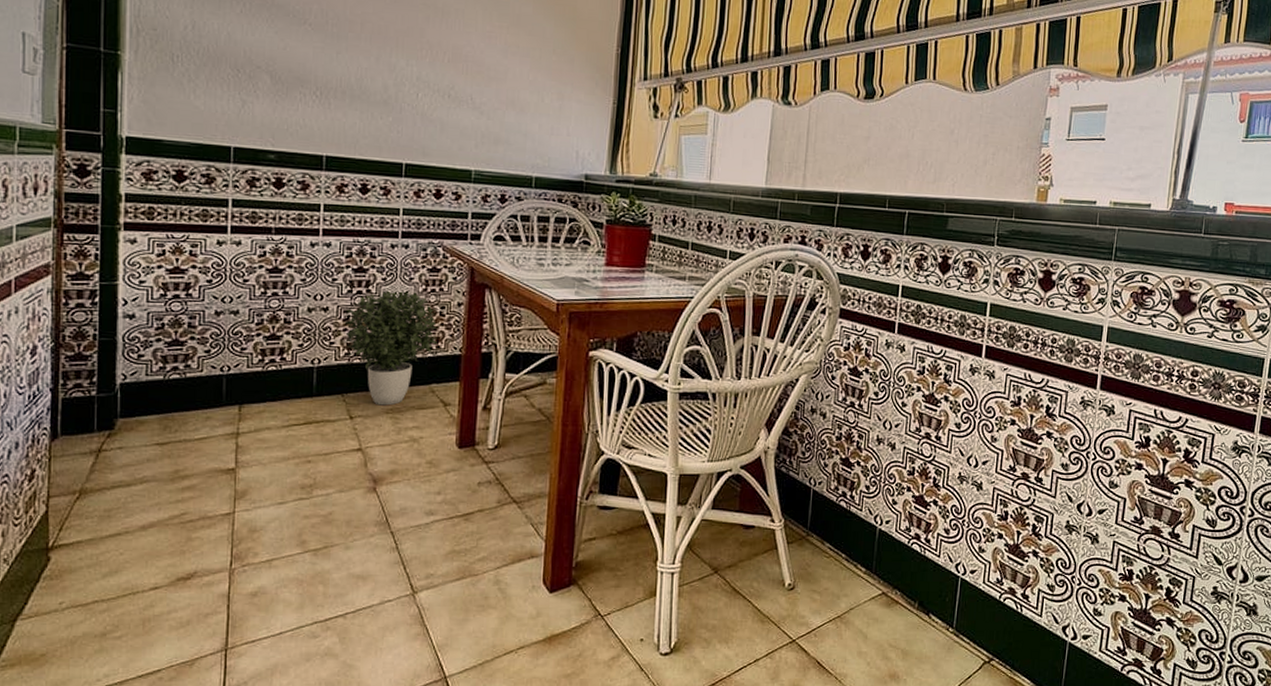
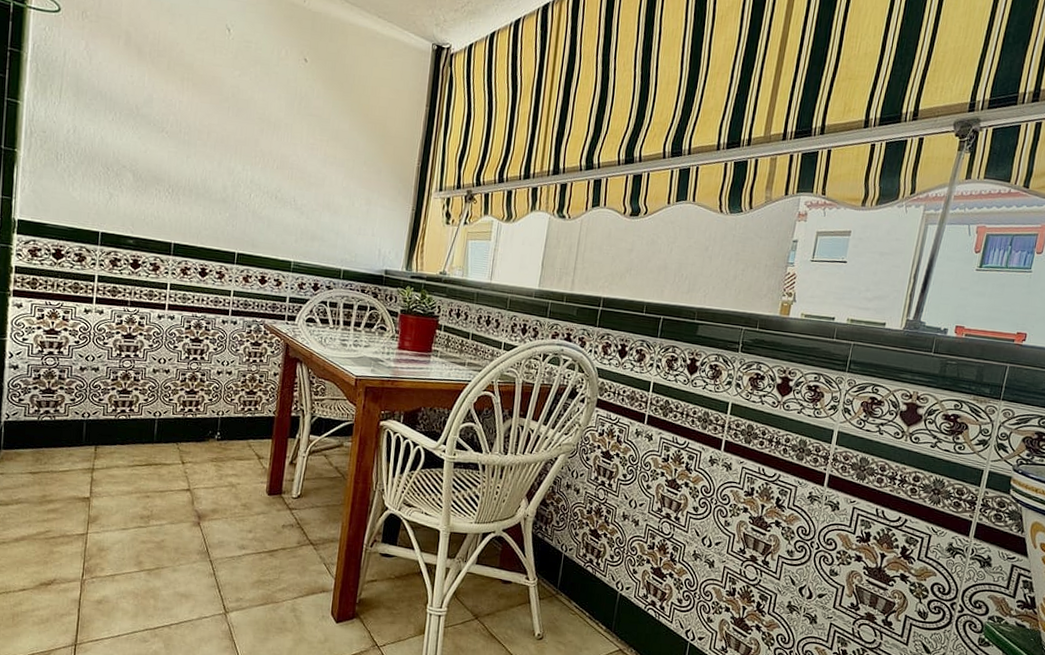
potted plant: present [344,290,438,406] -> none [181,358,257,455]

